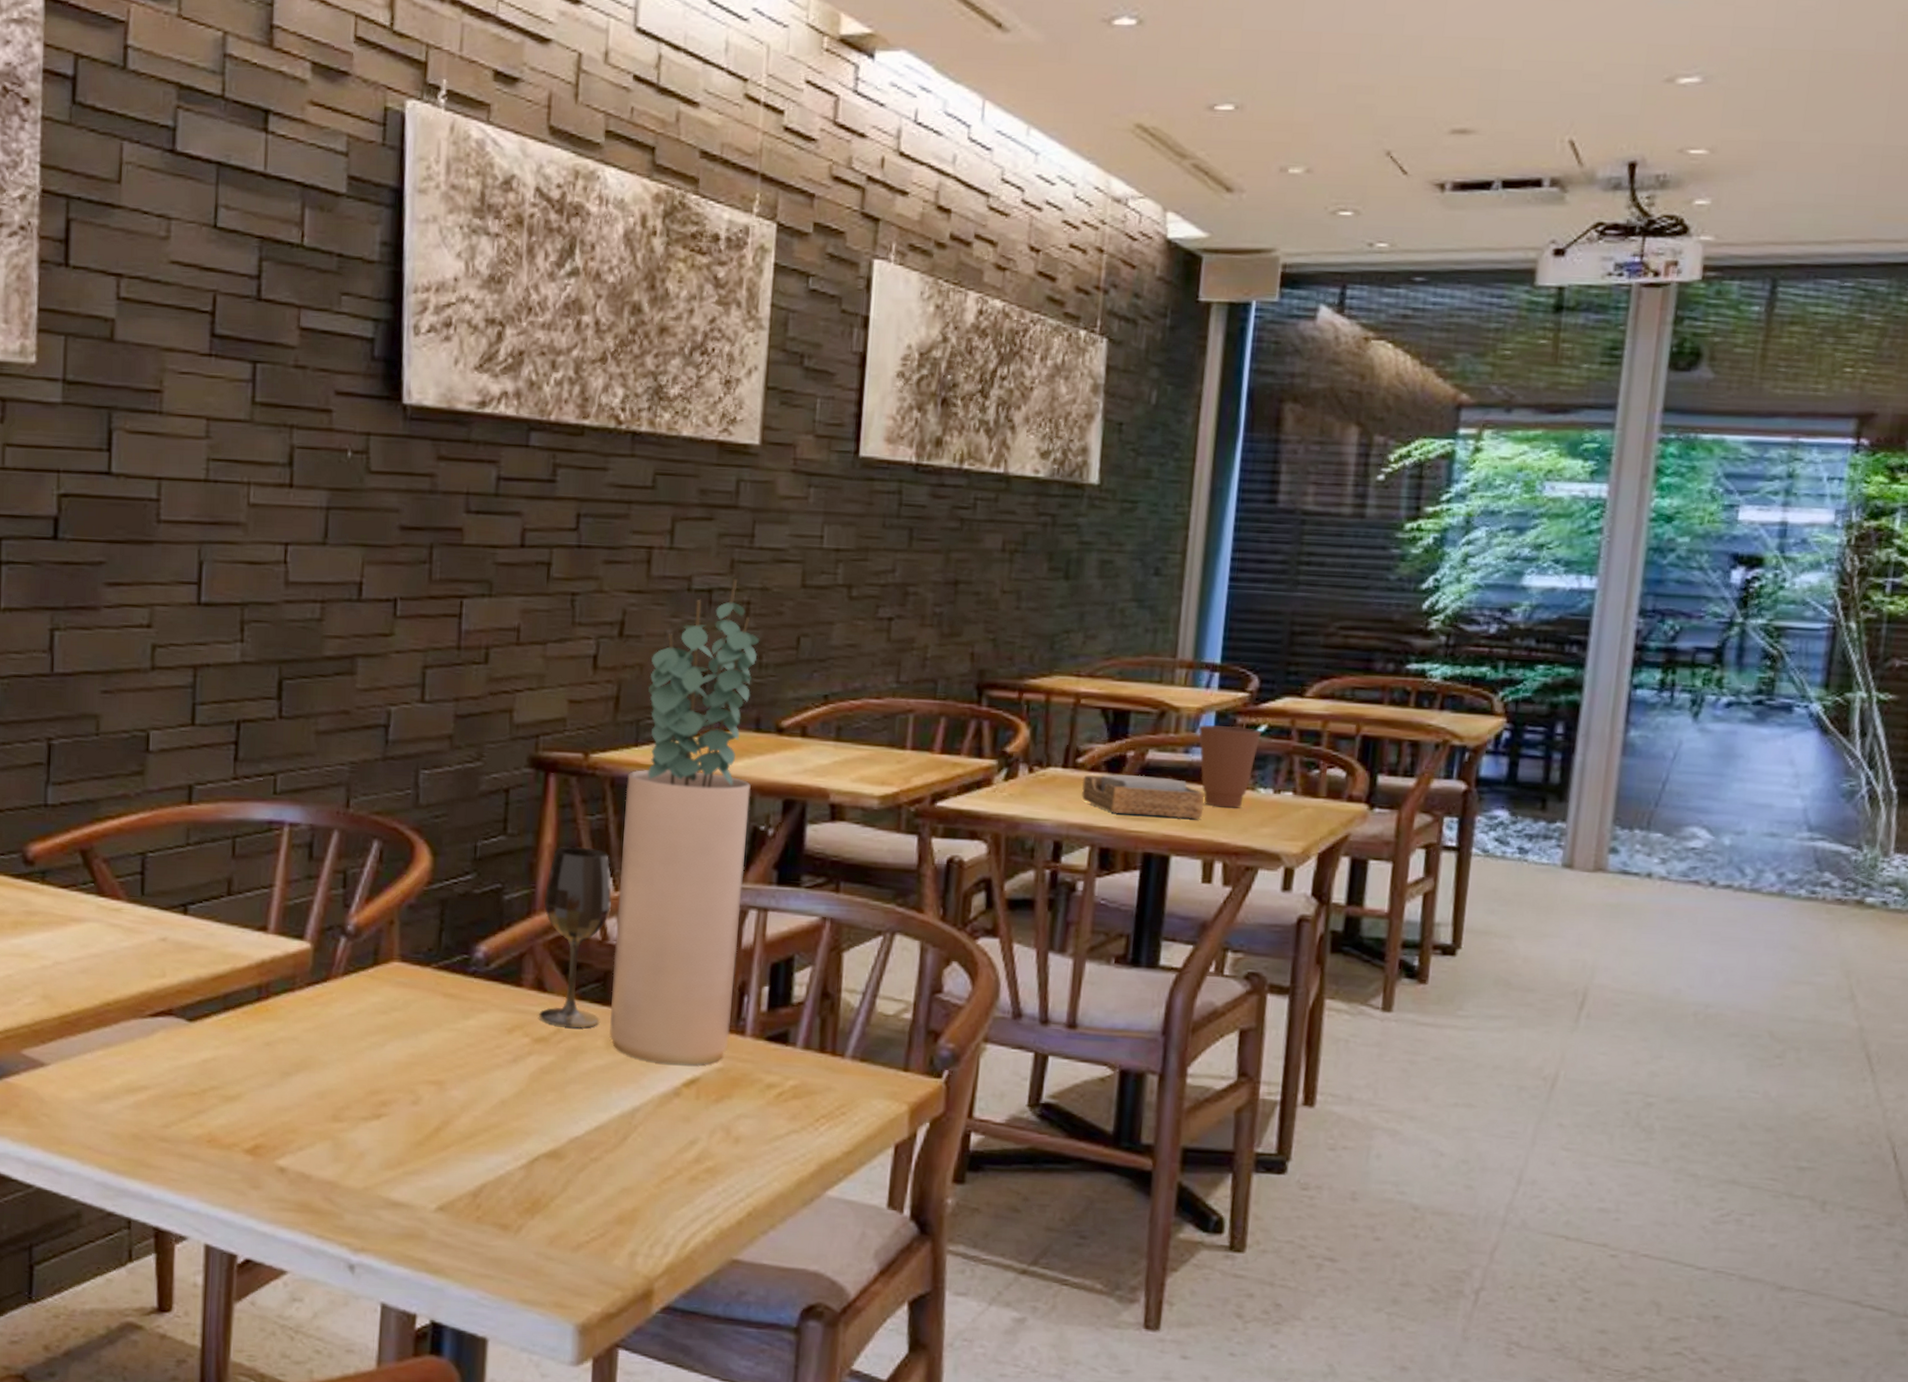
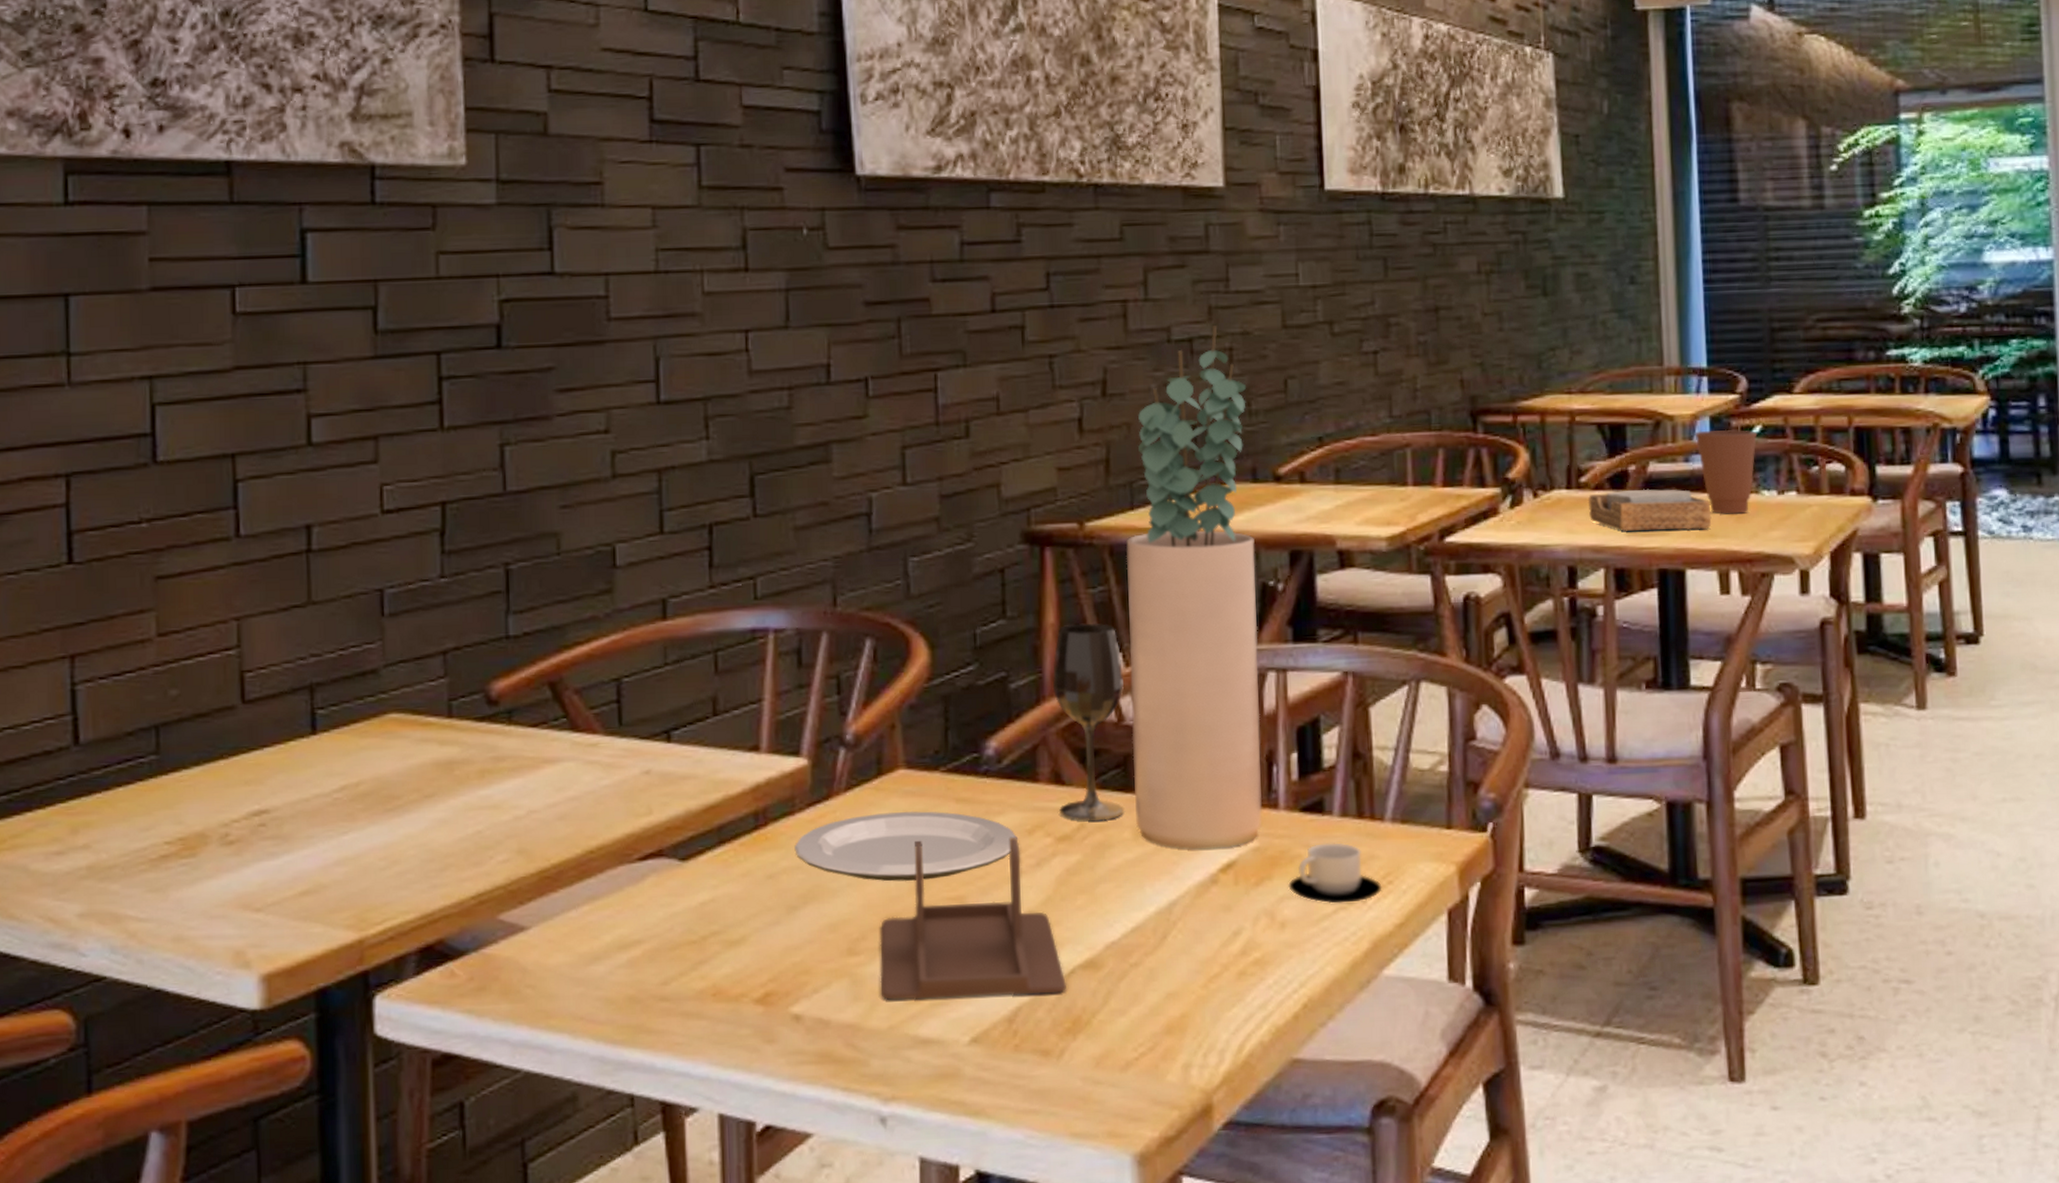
plate: none [292,999,499,1063] -> present [794,811,1019,882]
napkin holder: none [359,1026,531,1176] -> present [880,837,1067,1000]
cup: none [746,1071,835,1127] -> present [1288,842,1382,904]

